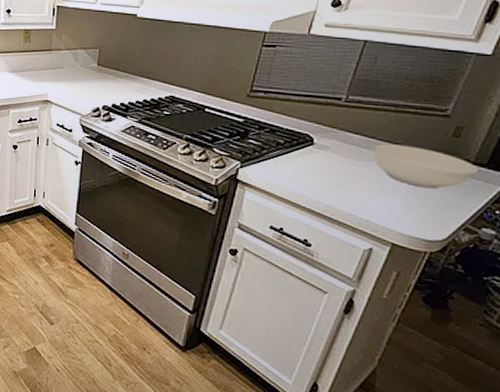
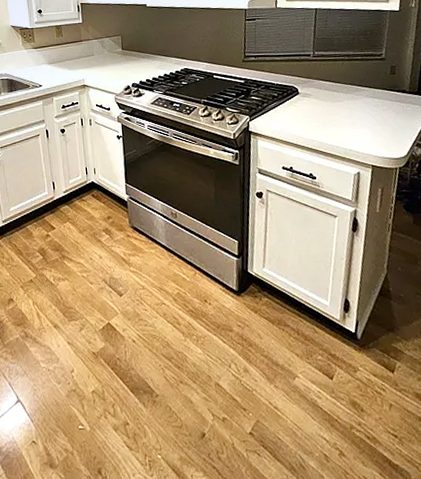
bowl: present [374,143,477,189] -> none [342,85,413,117]

